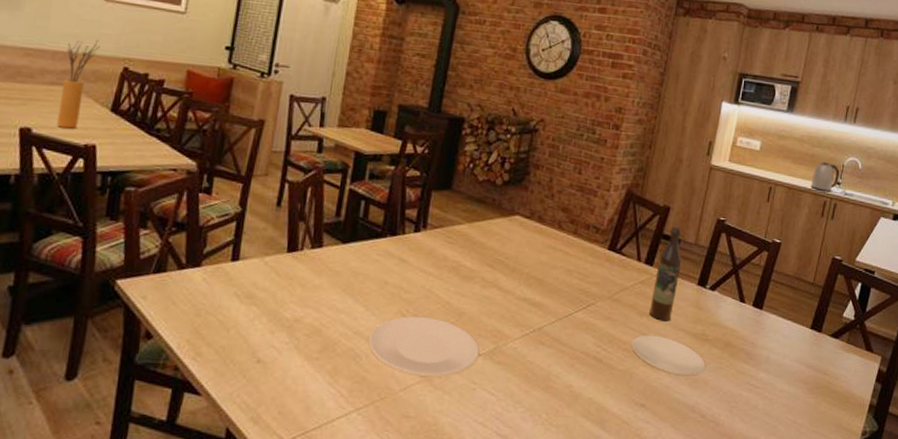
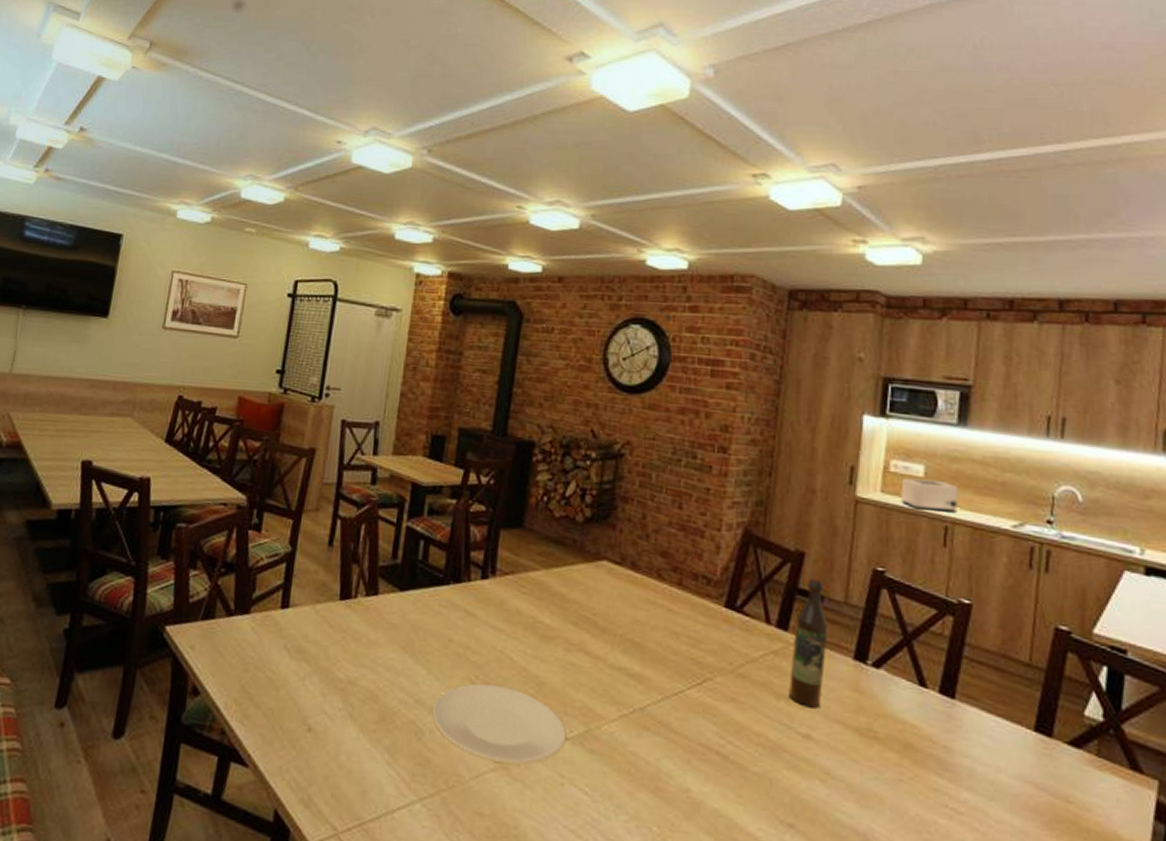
vase: present [57,39,100,129] -> none [115,368,157,461]
plate: present [631,335,706,377] -> none [767,725,878,790]
toaster: none [742,150,782,177] -> present [901,478,959,512]
kettle: present [810,162,840,193] -> none [1006,492,1050,535]

